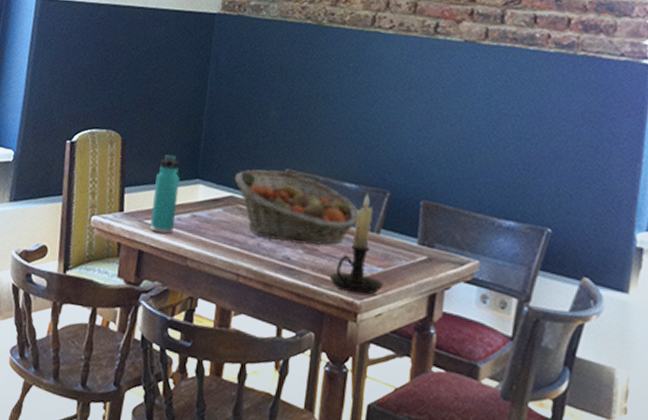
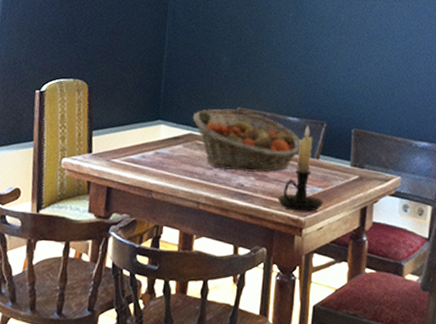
thermos bottle: present [150,154,180,234] -> none [117,98,143,170]

